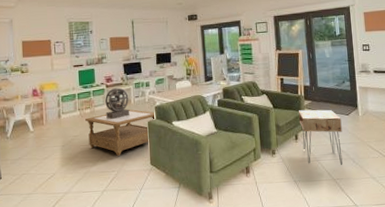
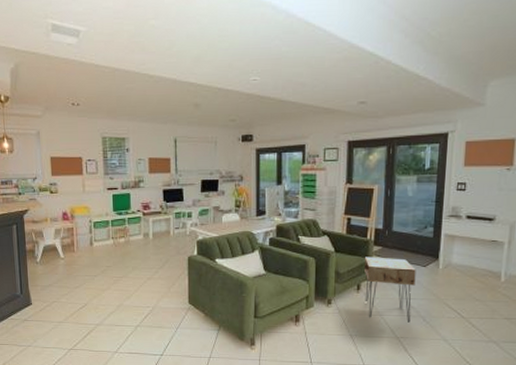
coffee table: present [85,109,154,156] -> none [119,242,195,291]
shelf unit: present [105,87,130,120] -> none [141,216,168,252]

